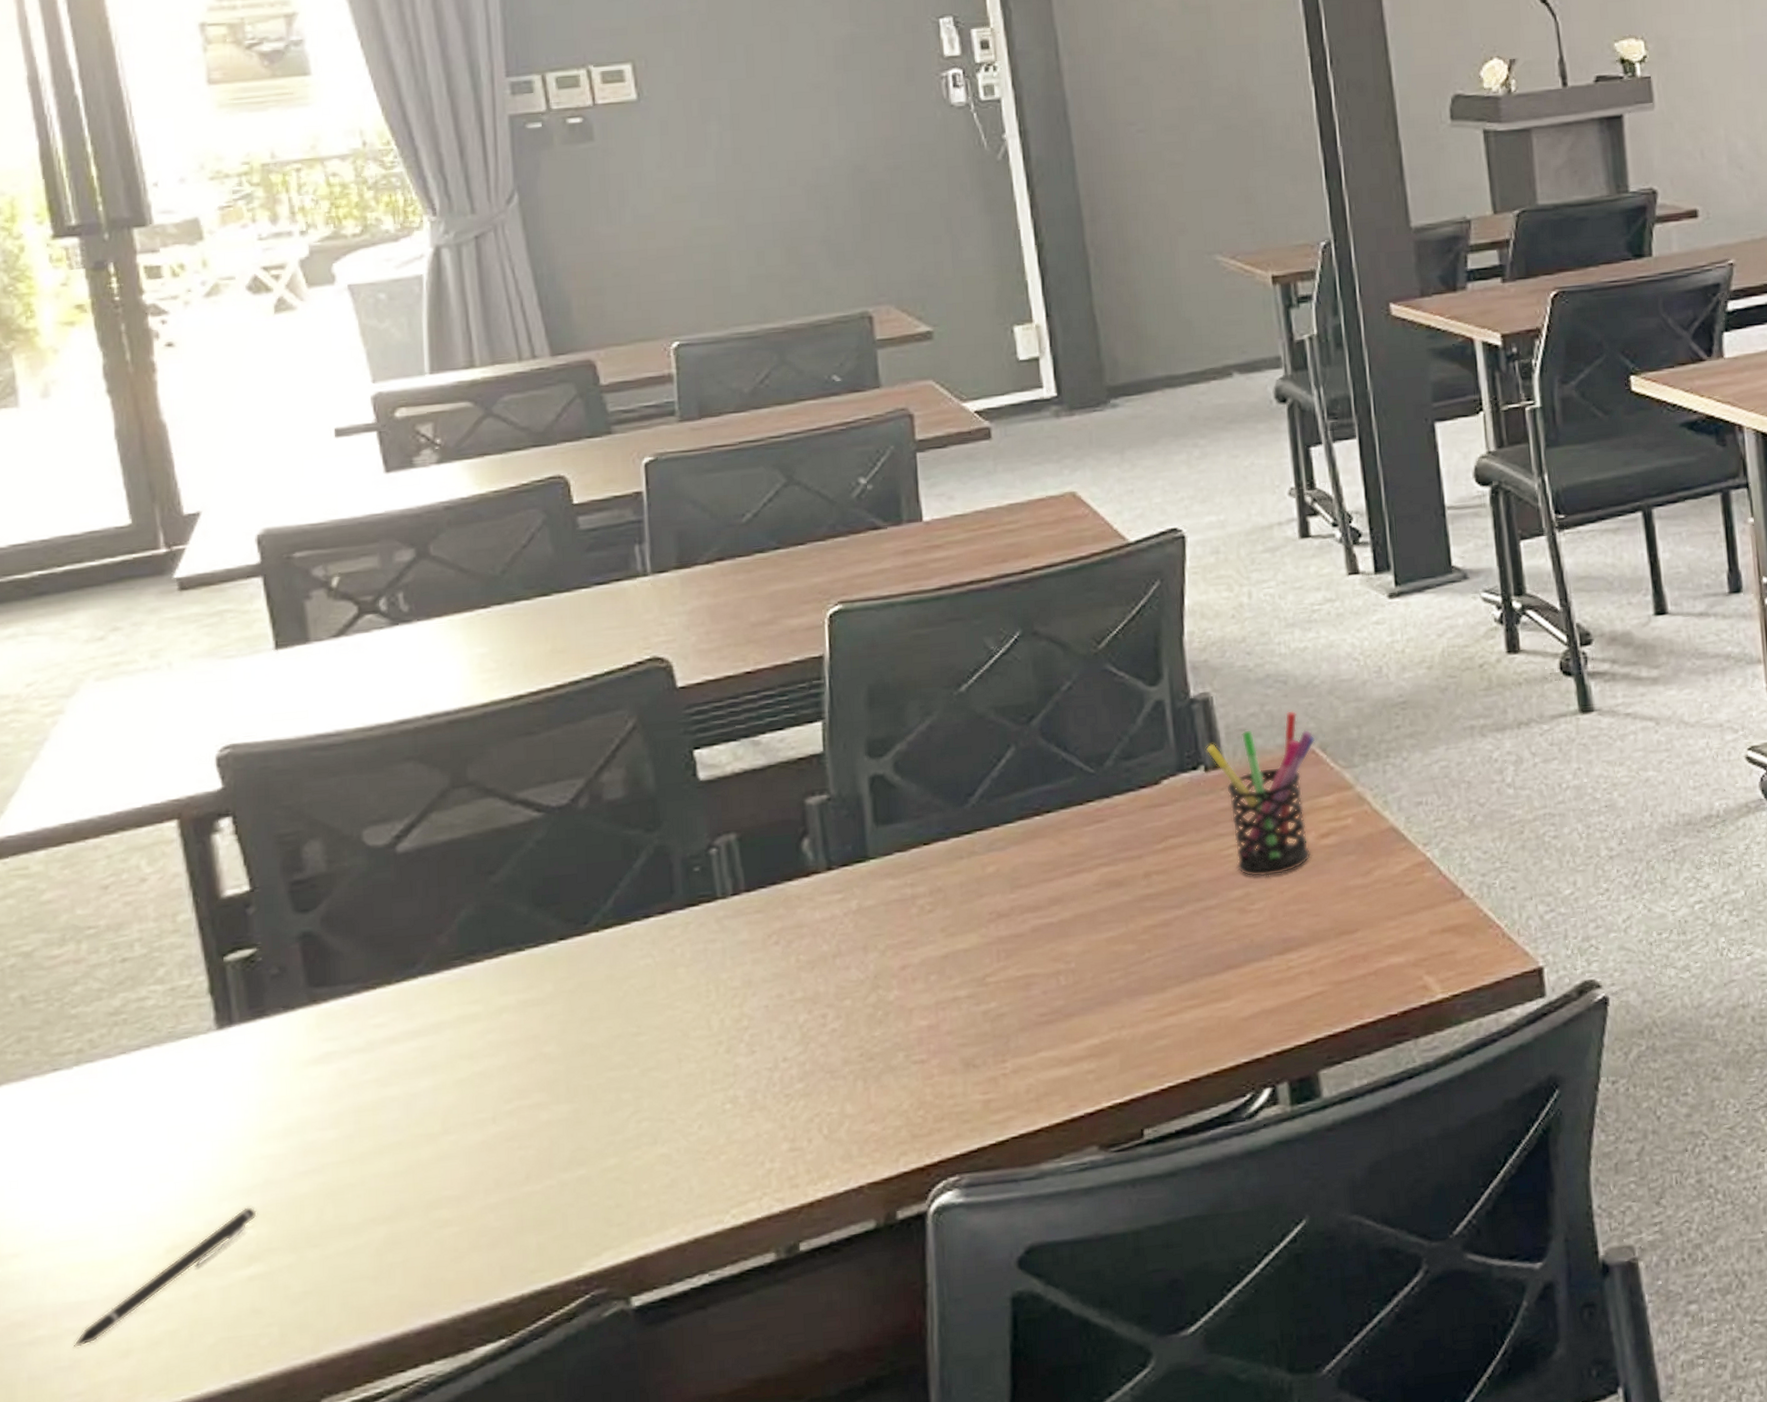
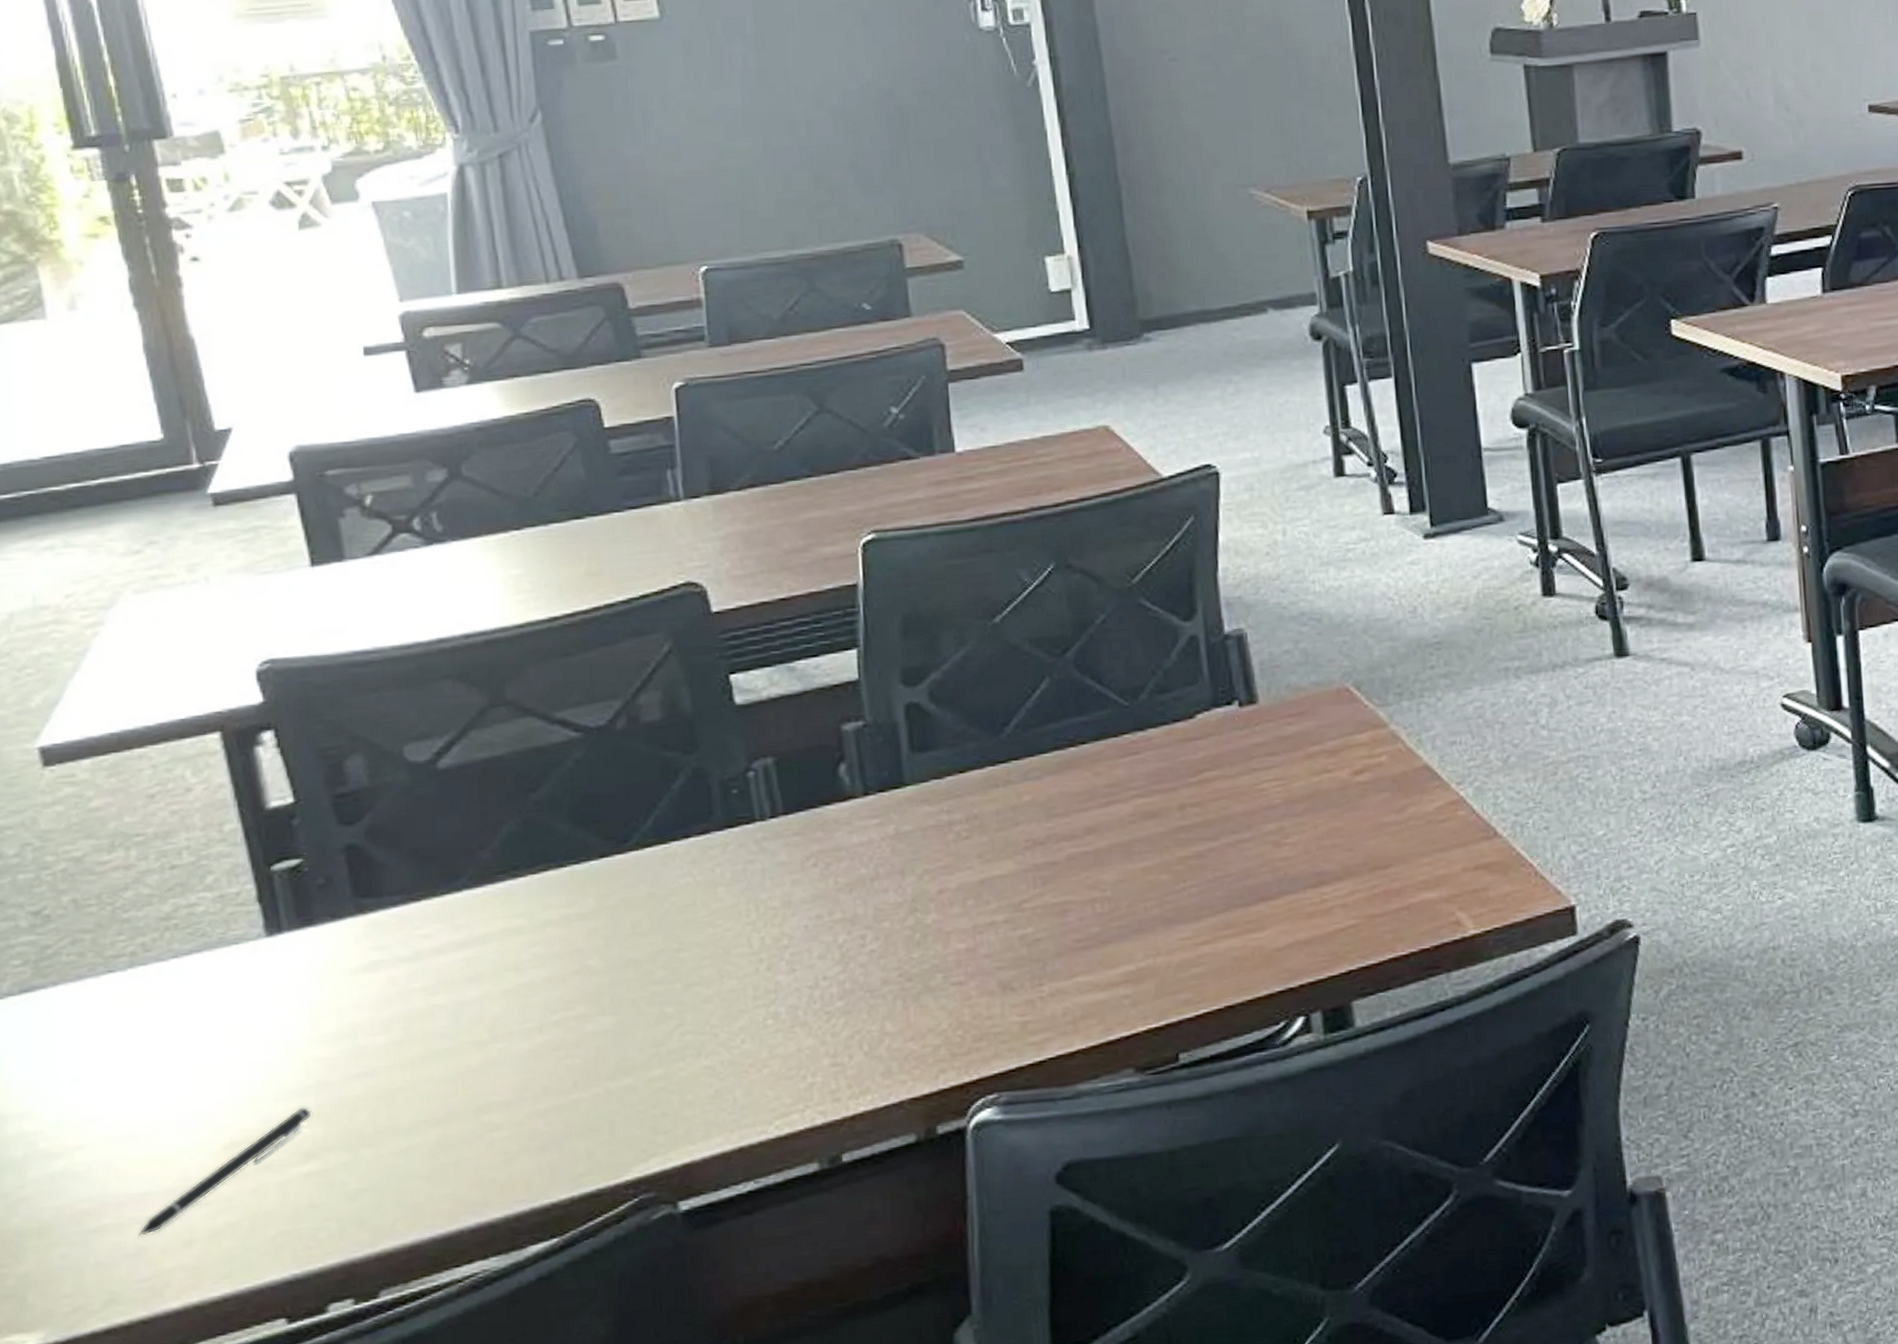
pen holder: present [1205,710,1315,877] -> none [1239,648,1350,812]

